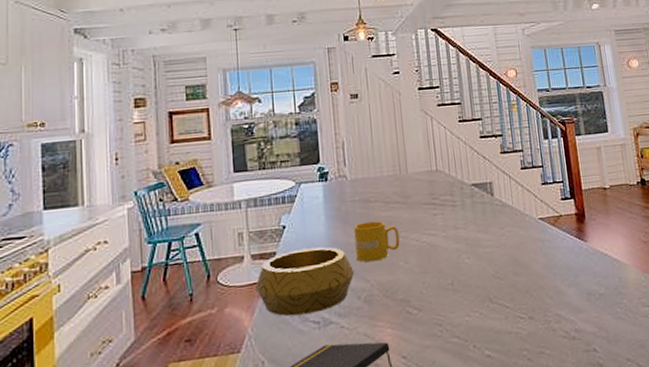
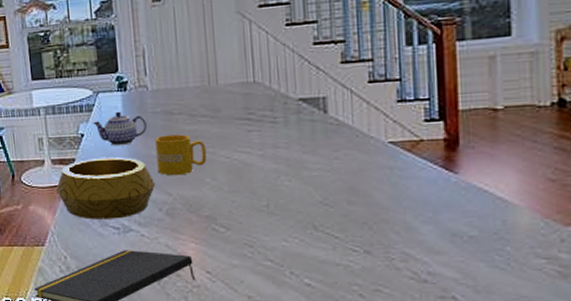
teapot: none [295,201,346,237] -> present [93,111,147,146]

